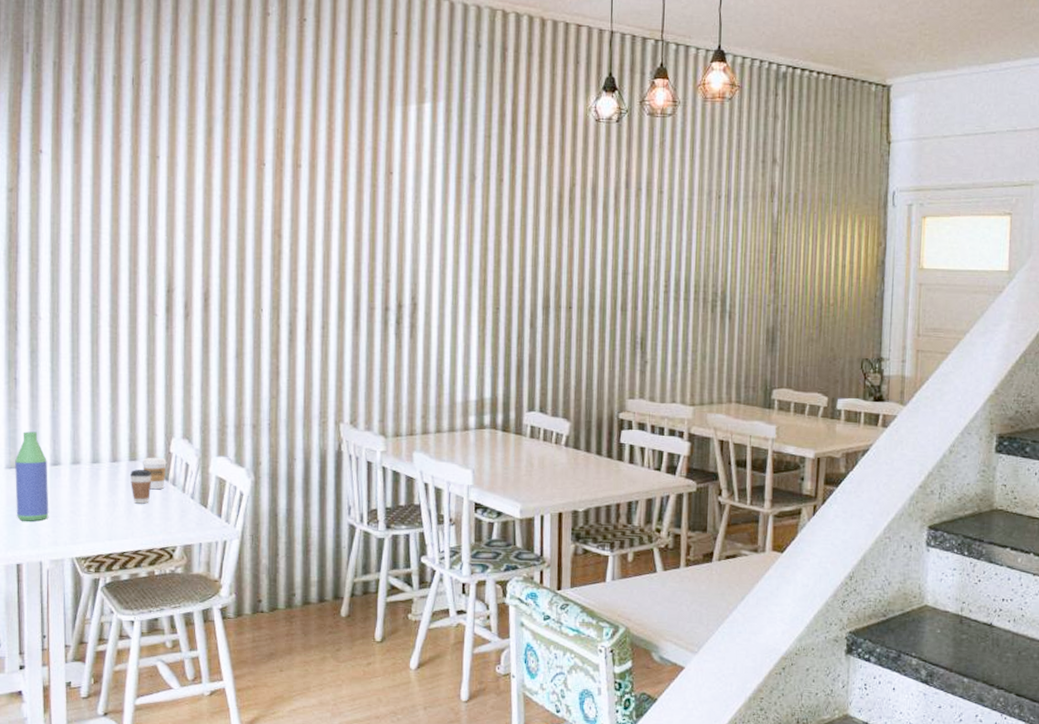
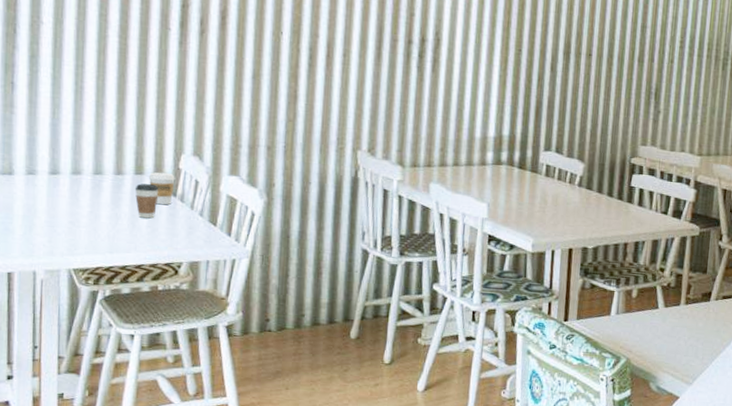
bottle: present [15,431,49,522] -> none [8,137,46,230]

